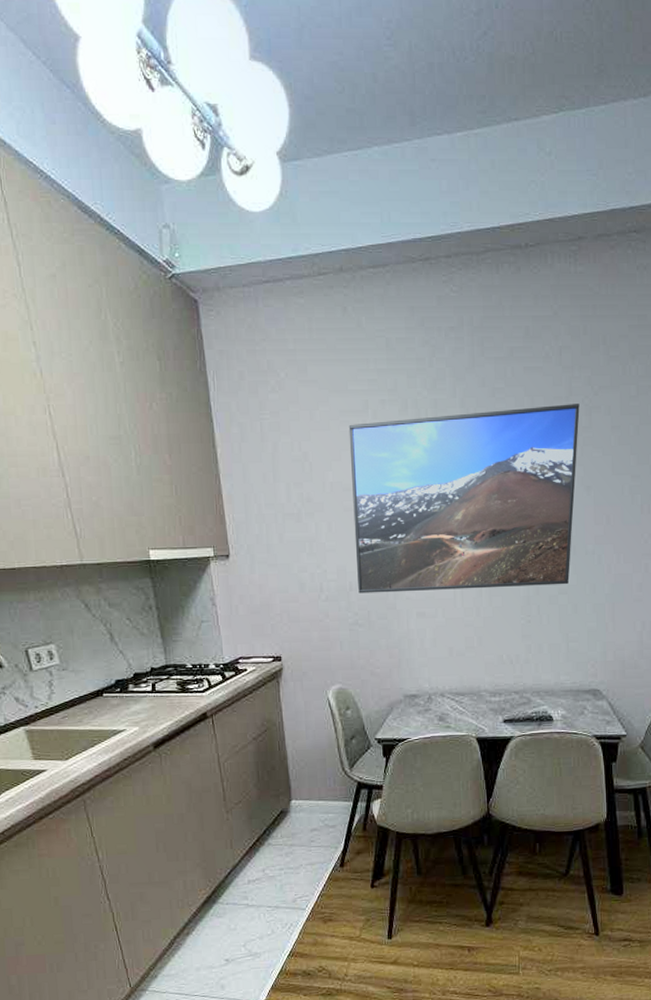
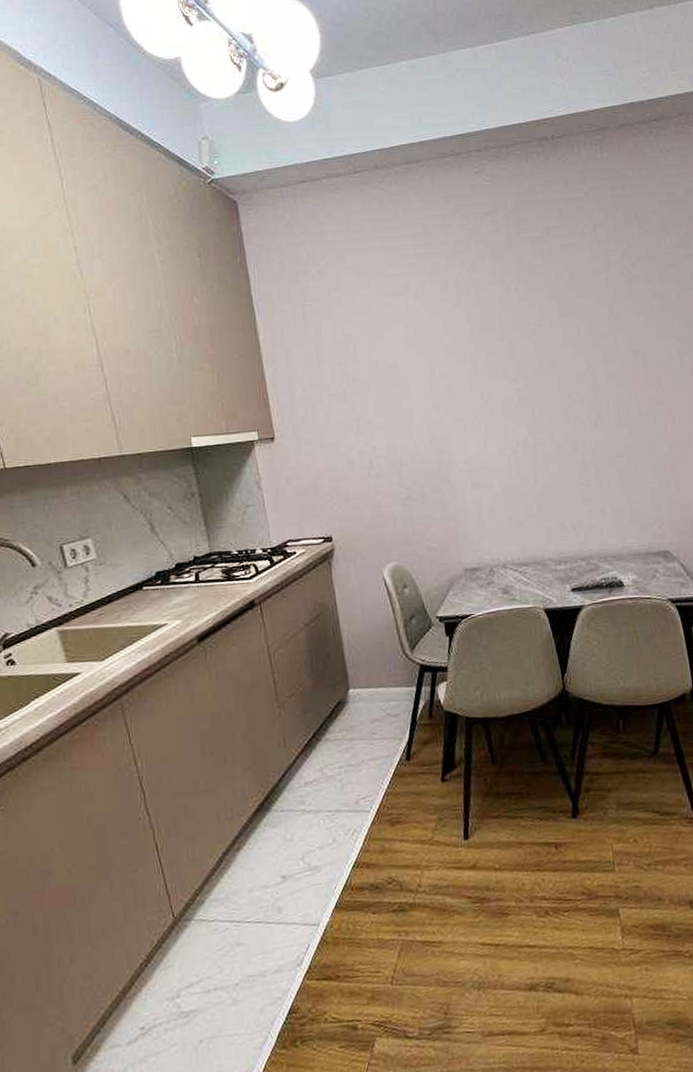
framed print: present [348,404,580,594] -> none [391,274,626,468]

